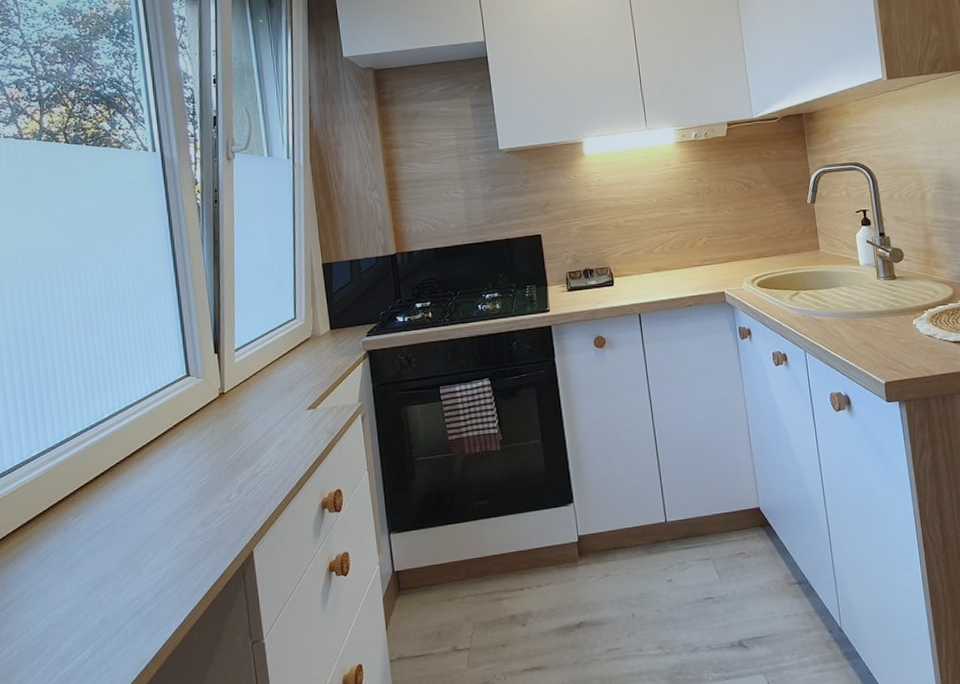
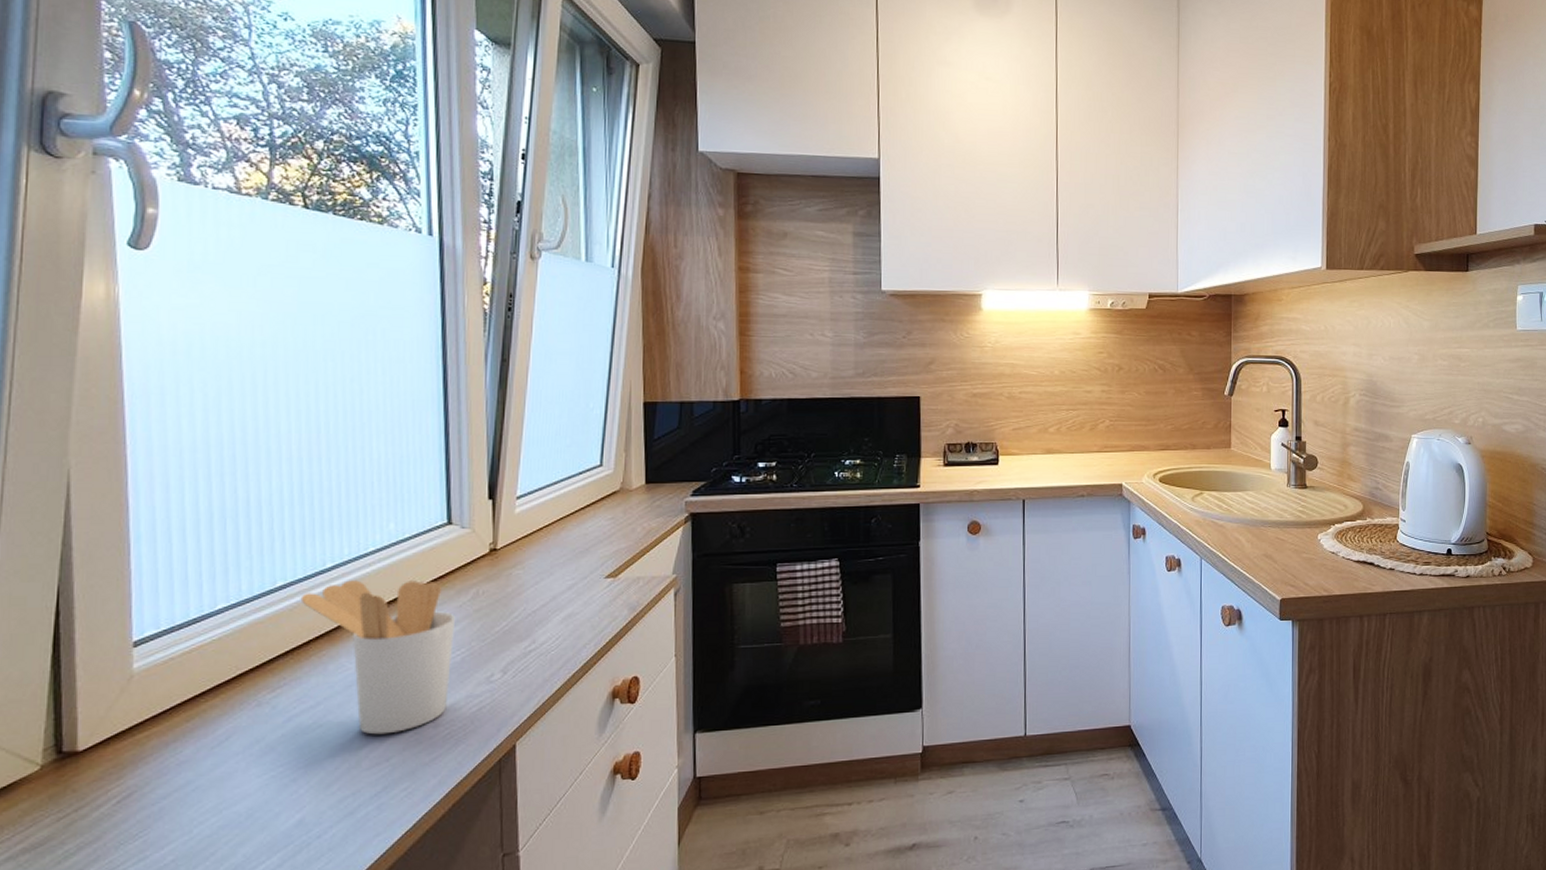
utensil holder: none [88,423,200,549] -> present [300,580,456,735]

